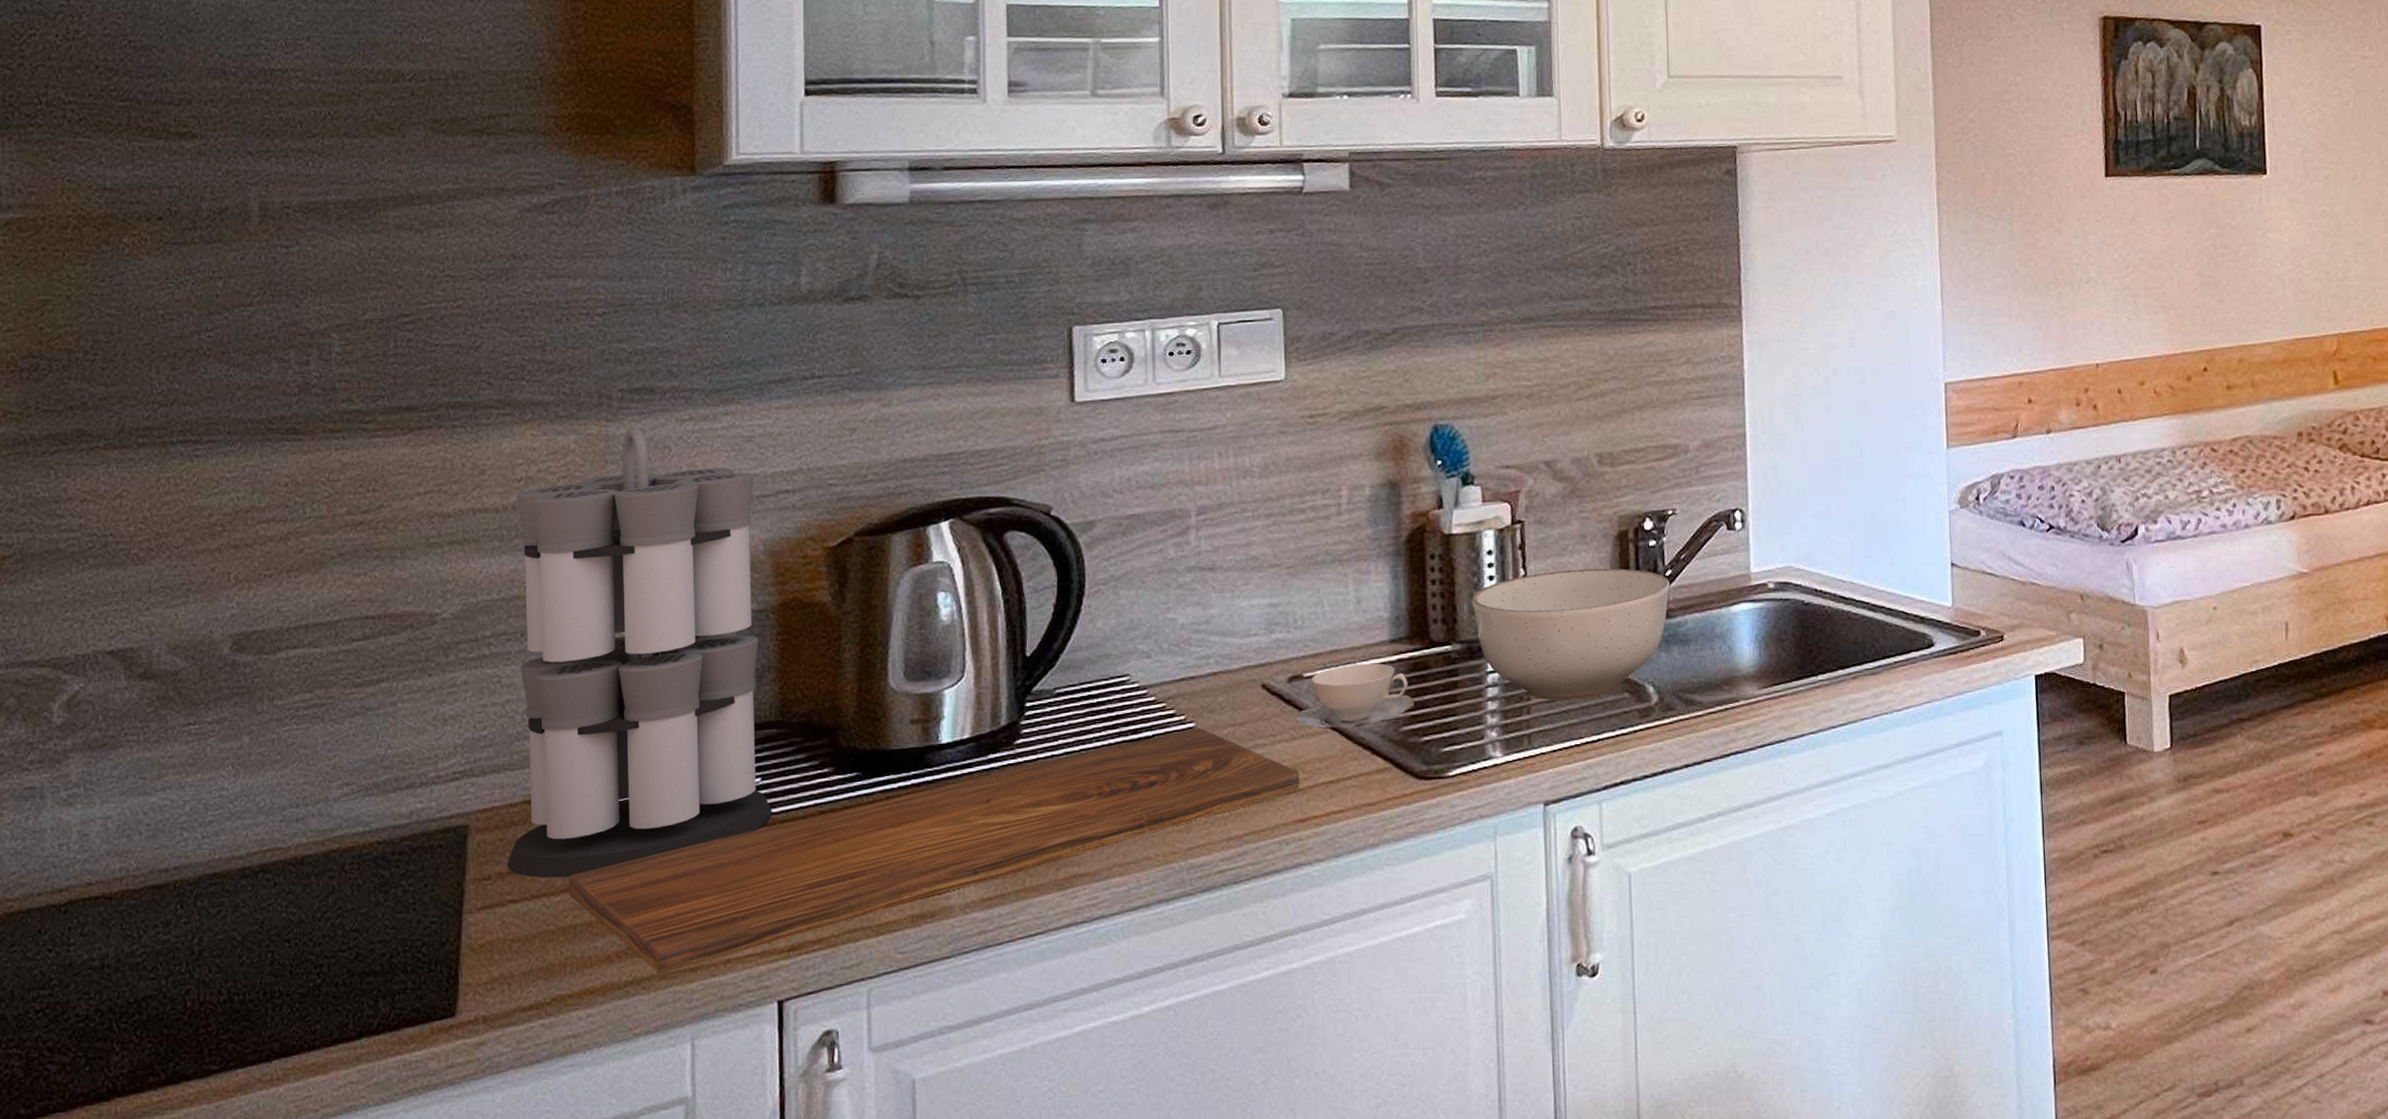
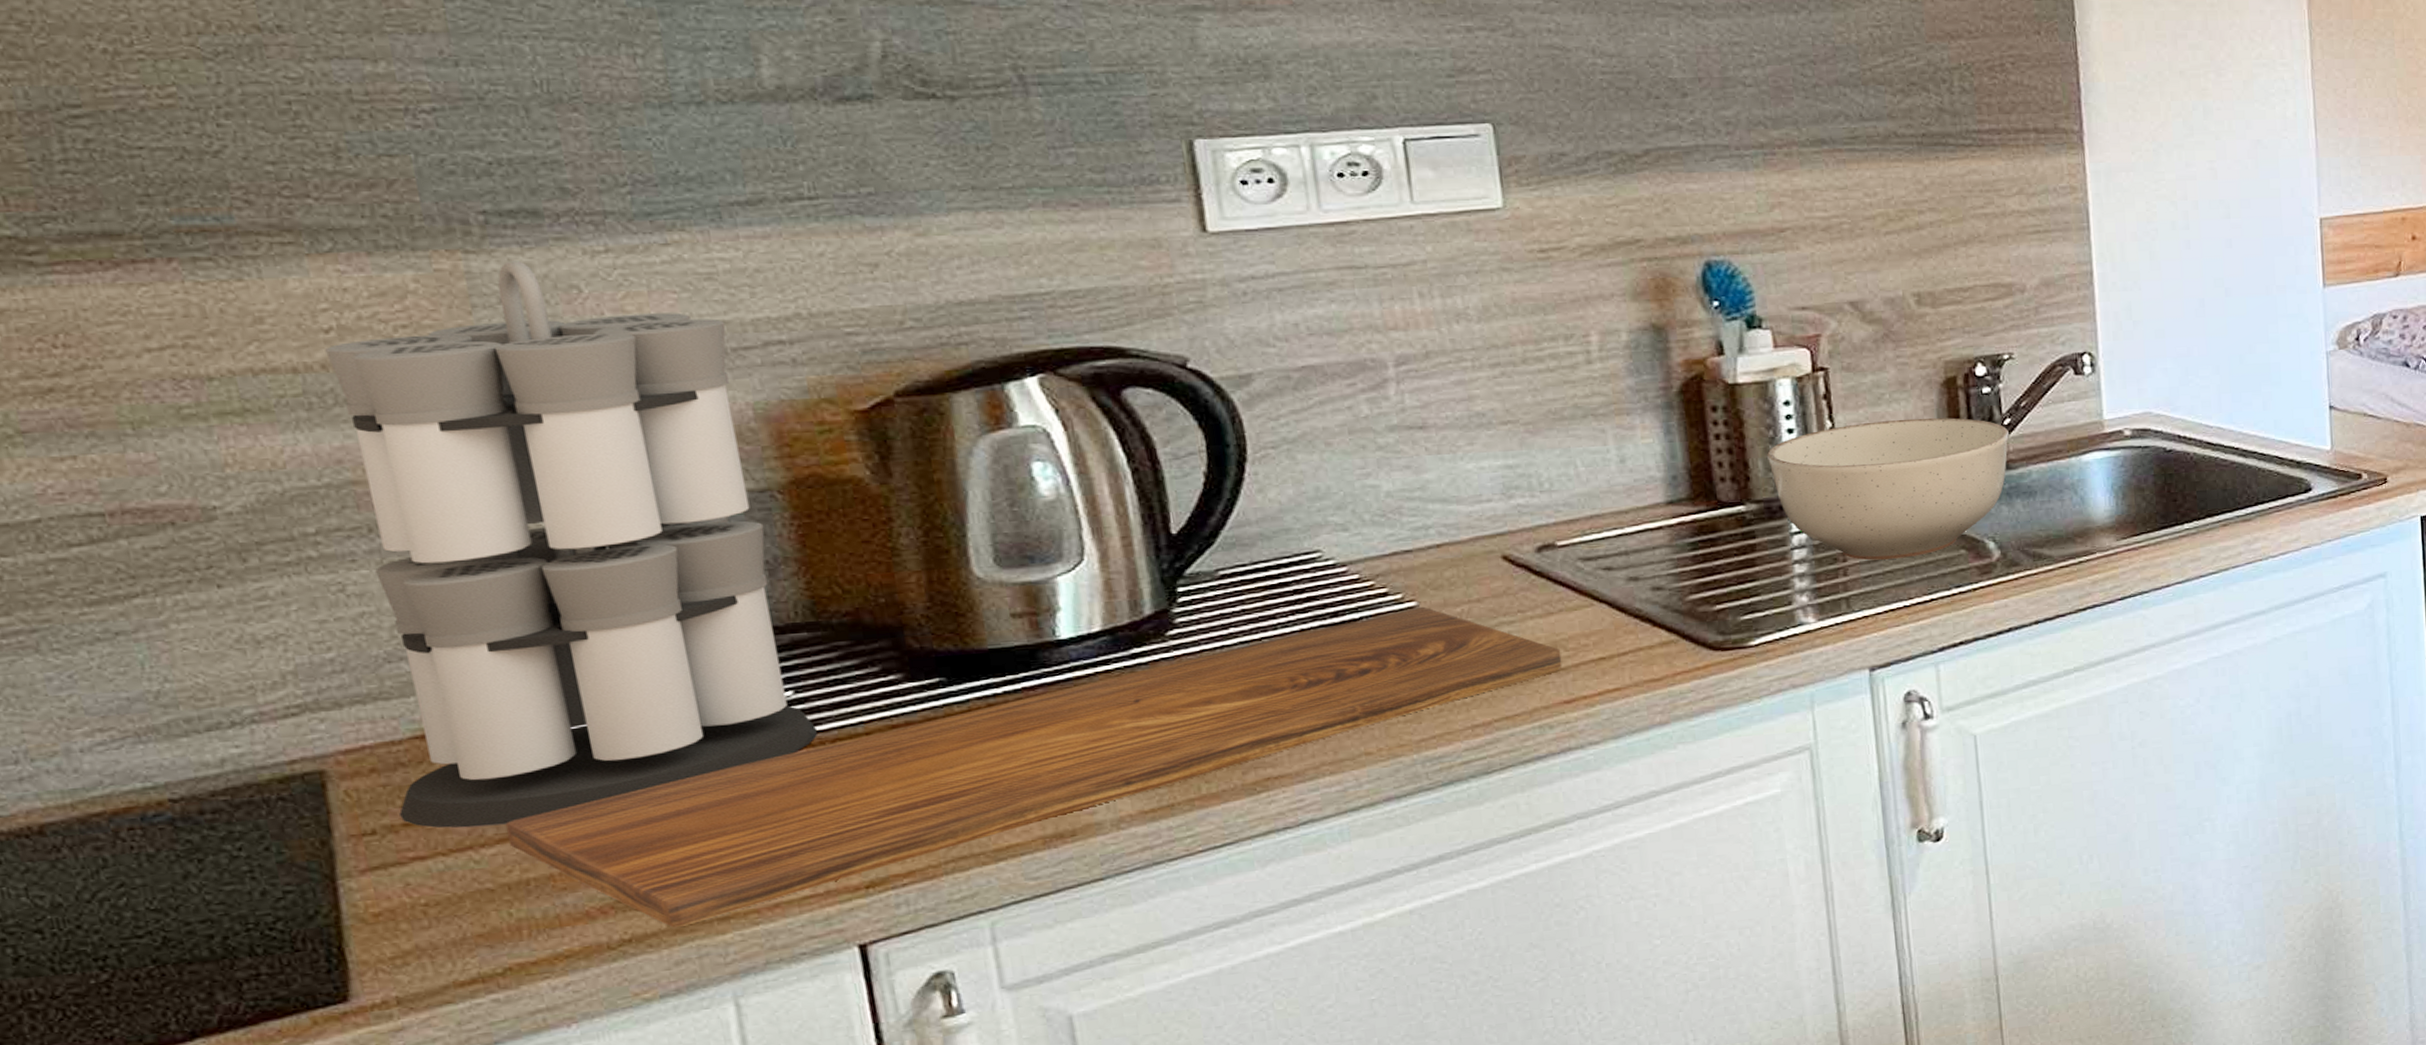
teacup: present [1295,663,1415,729] -> none [1549,527,1703,602]

